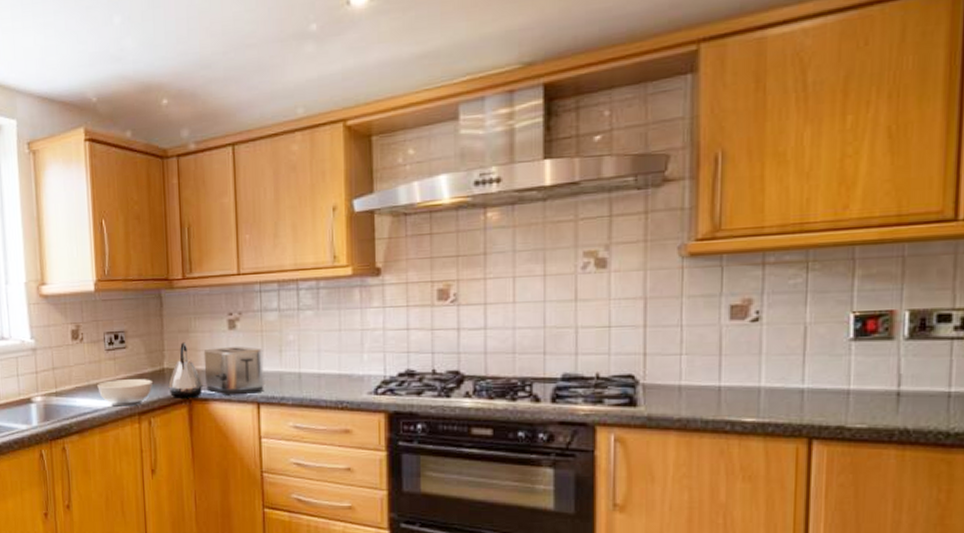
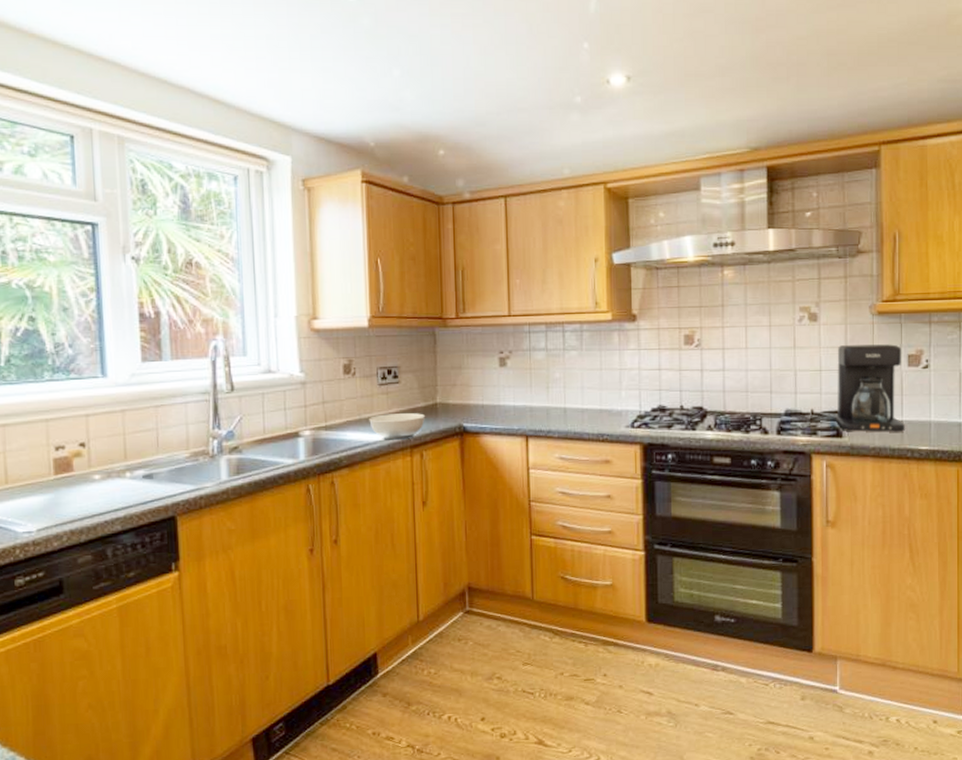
kettle: present [168,342,203,398] -> none [441,378,475,432]
toaster: present [203,346,264,396] -> none [475,383,532,429]
coffee maker: none [628,293,723,401] -> present [835,344,905,433]

